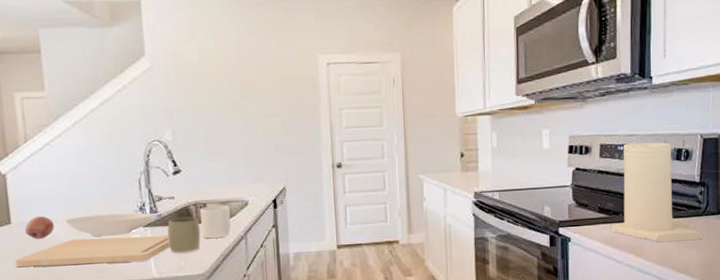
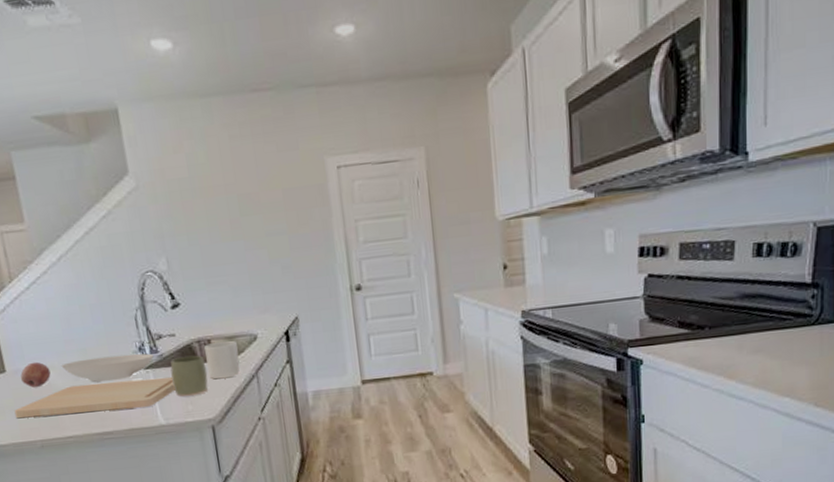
paper towel: present [610,142,703,243] -> none [694,235,816,361]

